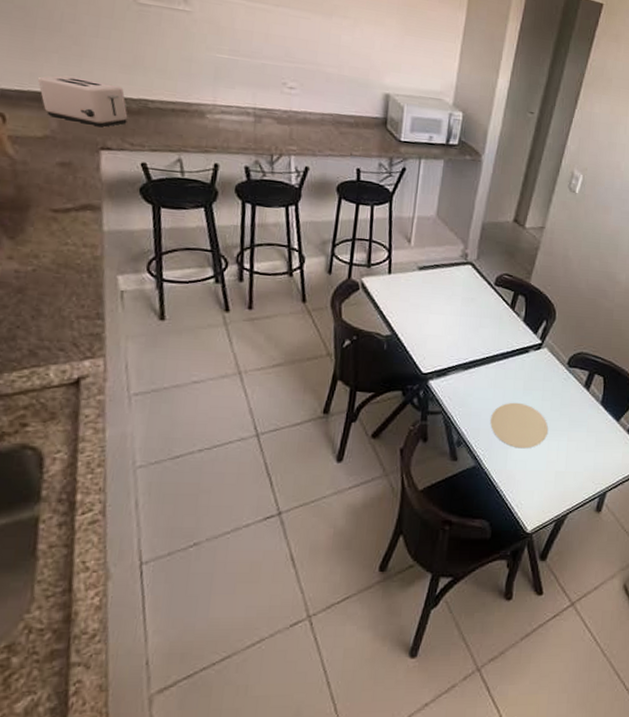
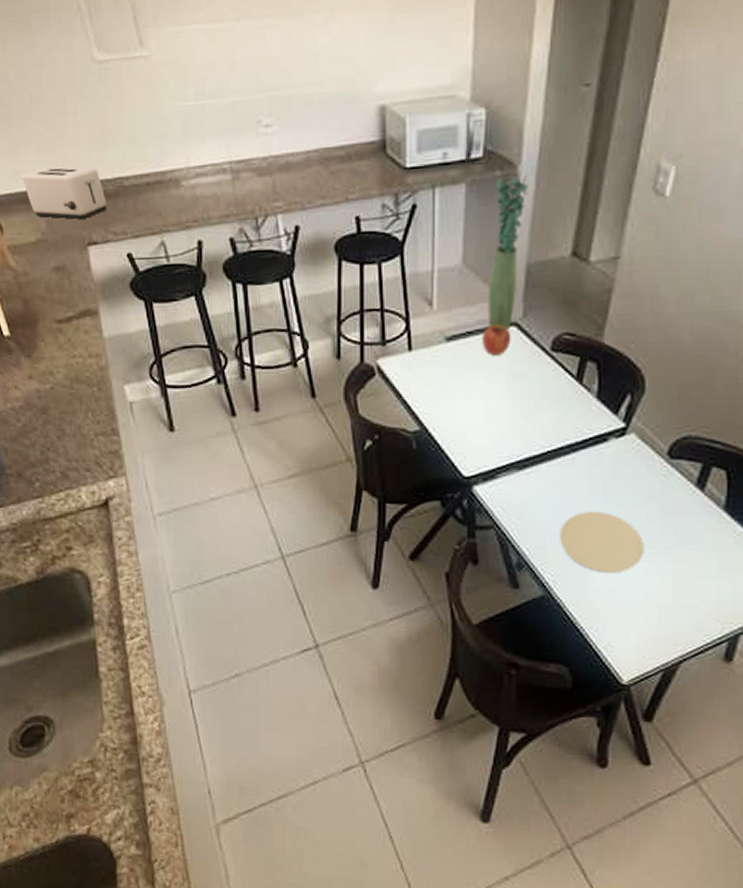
fruit: none [446,262,467,284] -> present [482,324,511,355]
vase: none [451,155,488,268] -> present [487,168,528,331]

